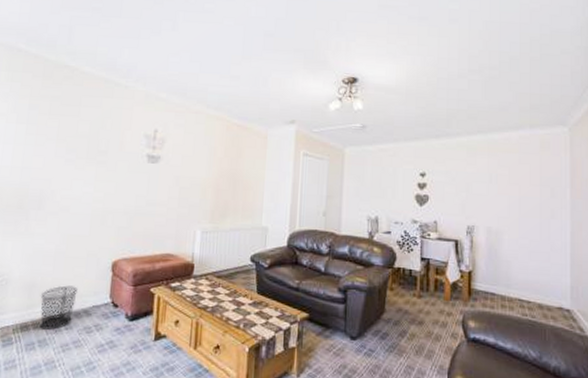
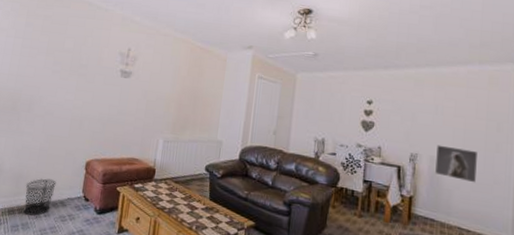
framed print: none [493,215,533,252] -> present [435,144,477,183]

